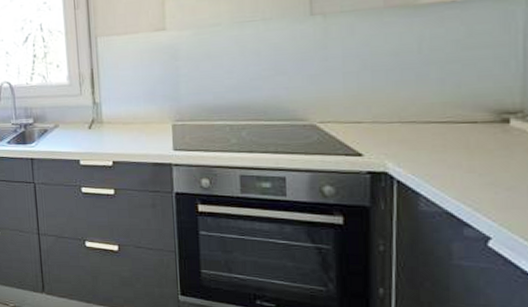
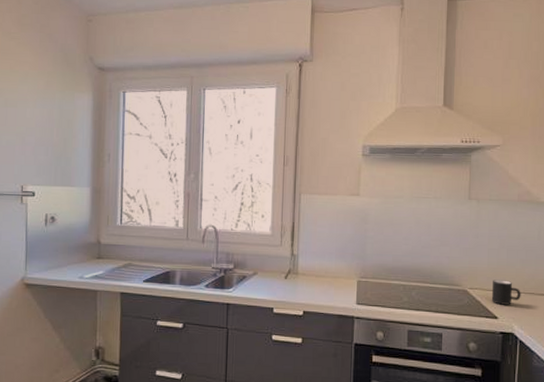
mug: none [351,108,396,139] -> present [491,279,521,305]

